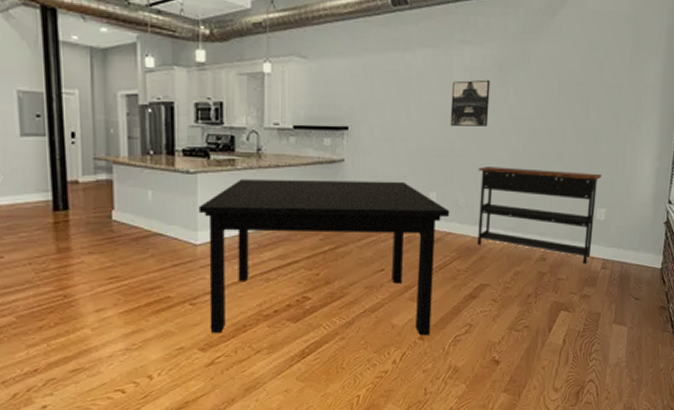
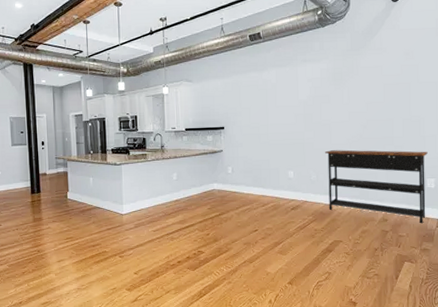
dining table: present [198,179,450,336] -> none [123,164,305,281]
wall art: present [450,79,491,127] -> none [299,86,330,122]

